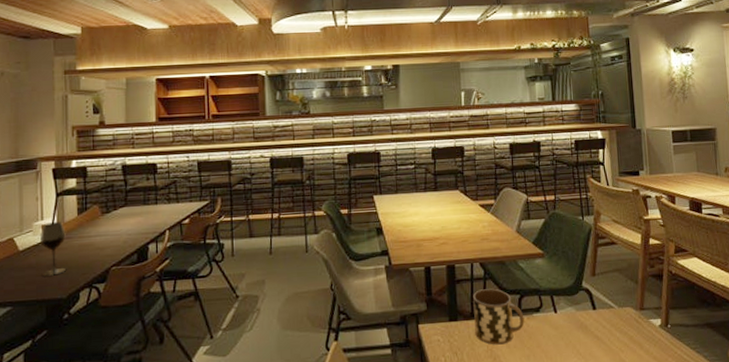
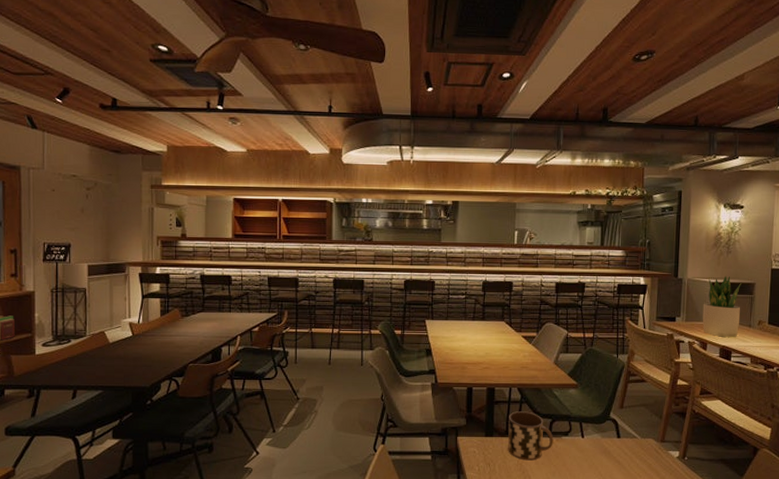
wineglass: present [40,222,67,276] -> none [128,321,150,367]
planter: none [665,122,706,189] -> present [702,275,742,338]

